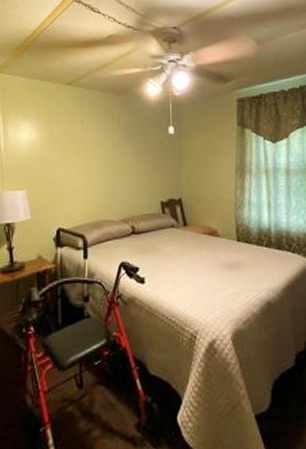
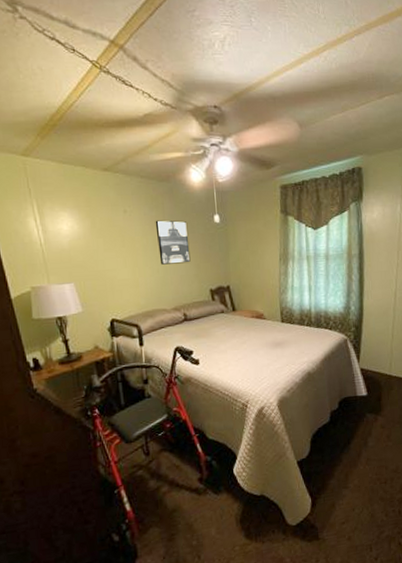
wall art: none [110,130,143,174] -> present [155,220,191,265]

